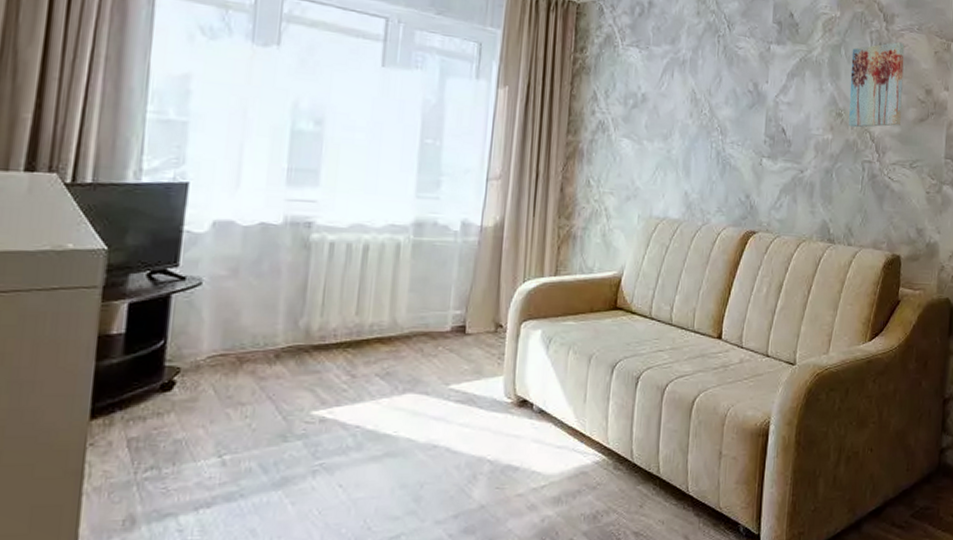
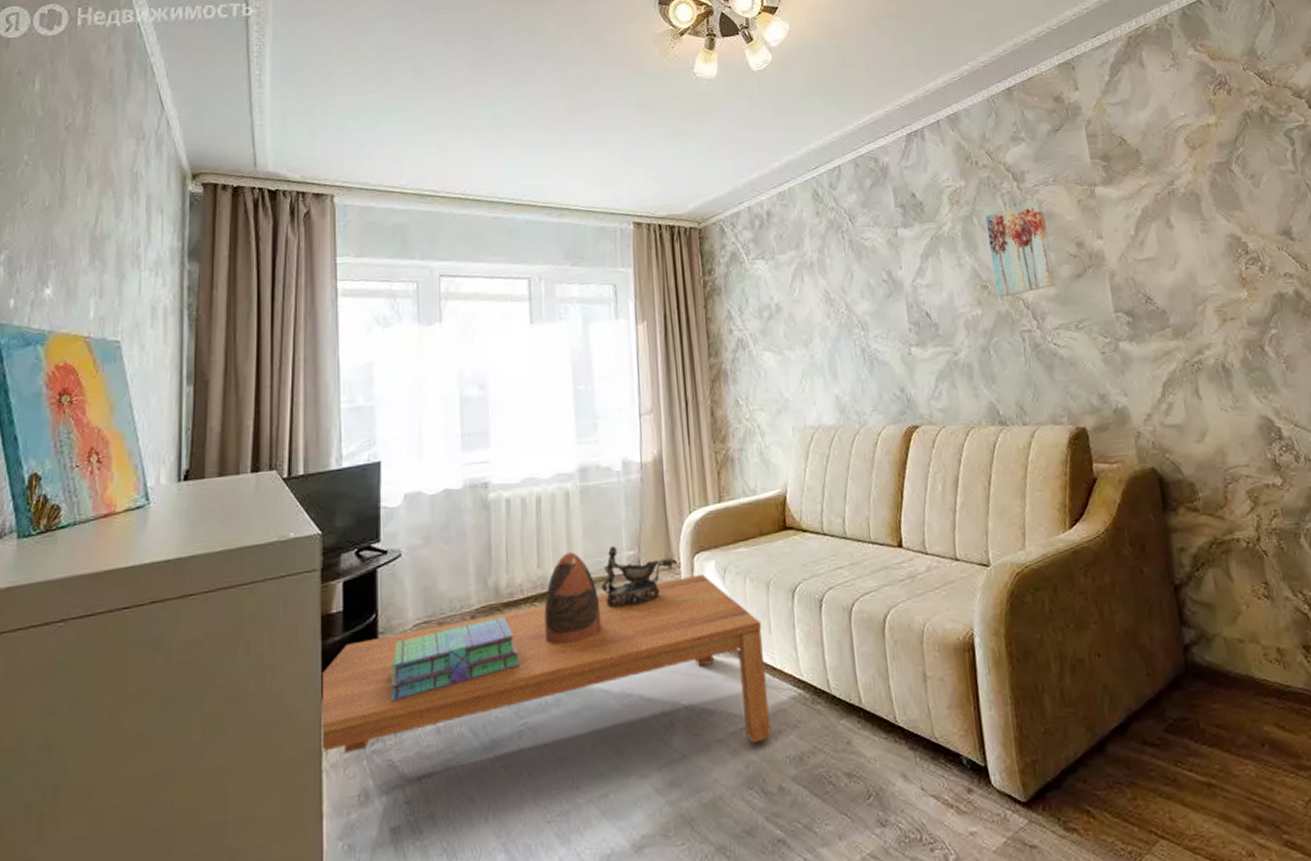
coffee table: none [85,341,578,499] -> present [320,574,771,753]
stack of books: none [173,359,325,431] -> present [391,617,520,702]
decorative vase: none [355,304,418,393] -> present [544,552,602,645]
decorative bowl: none [421,302,500,364] -> present [601,545,673,607]

